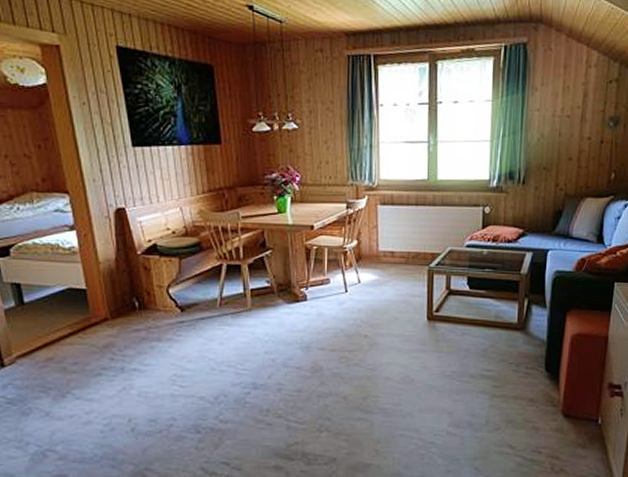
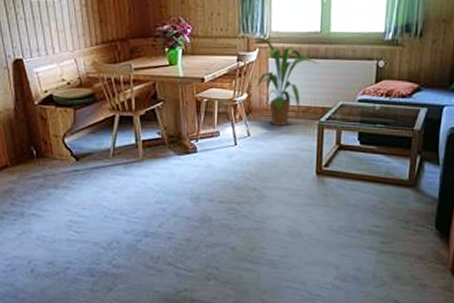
house plant: none [364,186,426,272] -> present [256,38,318,126]

